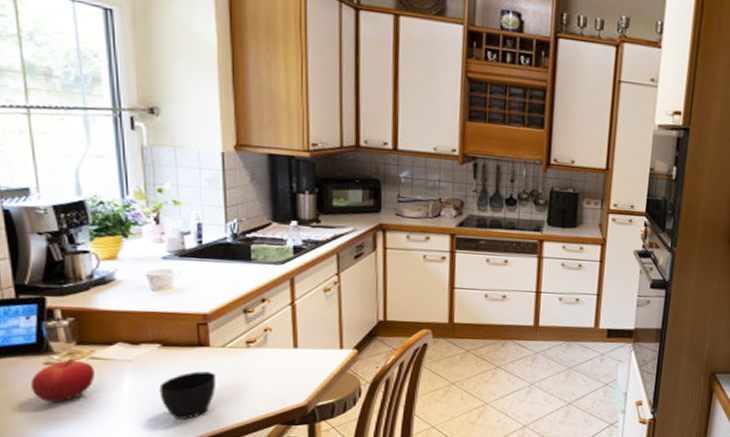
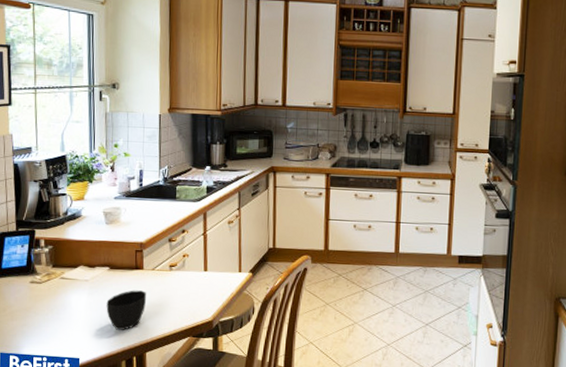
fruit: present [30,358,94,402] -> none [20,278,63,314]

